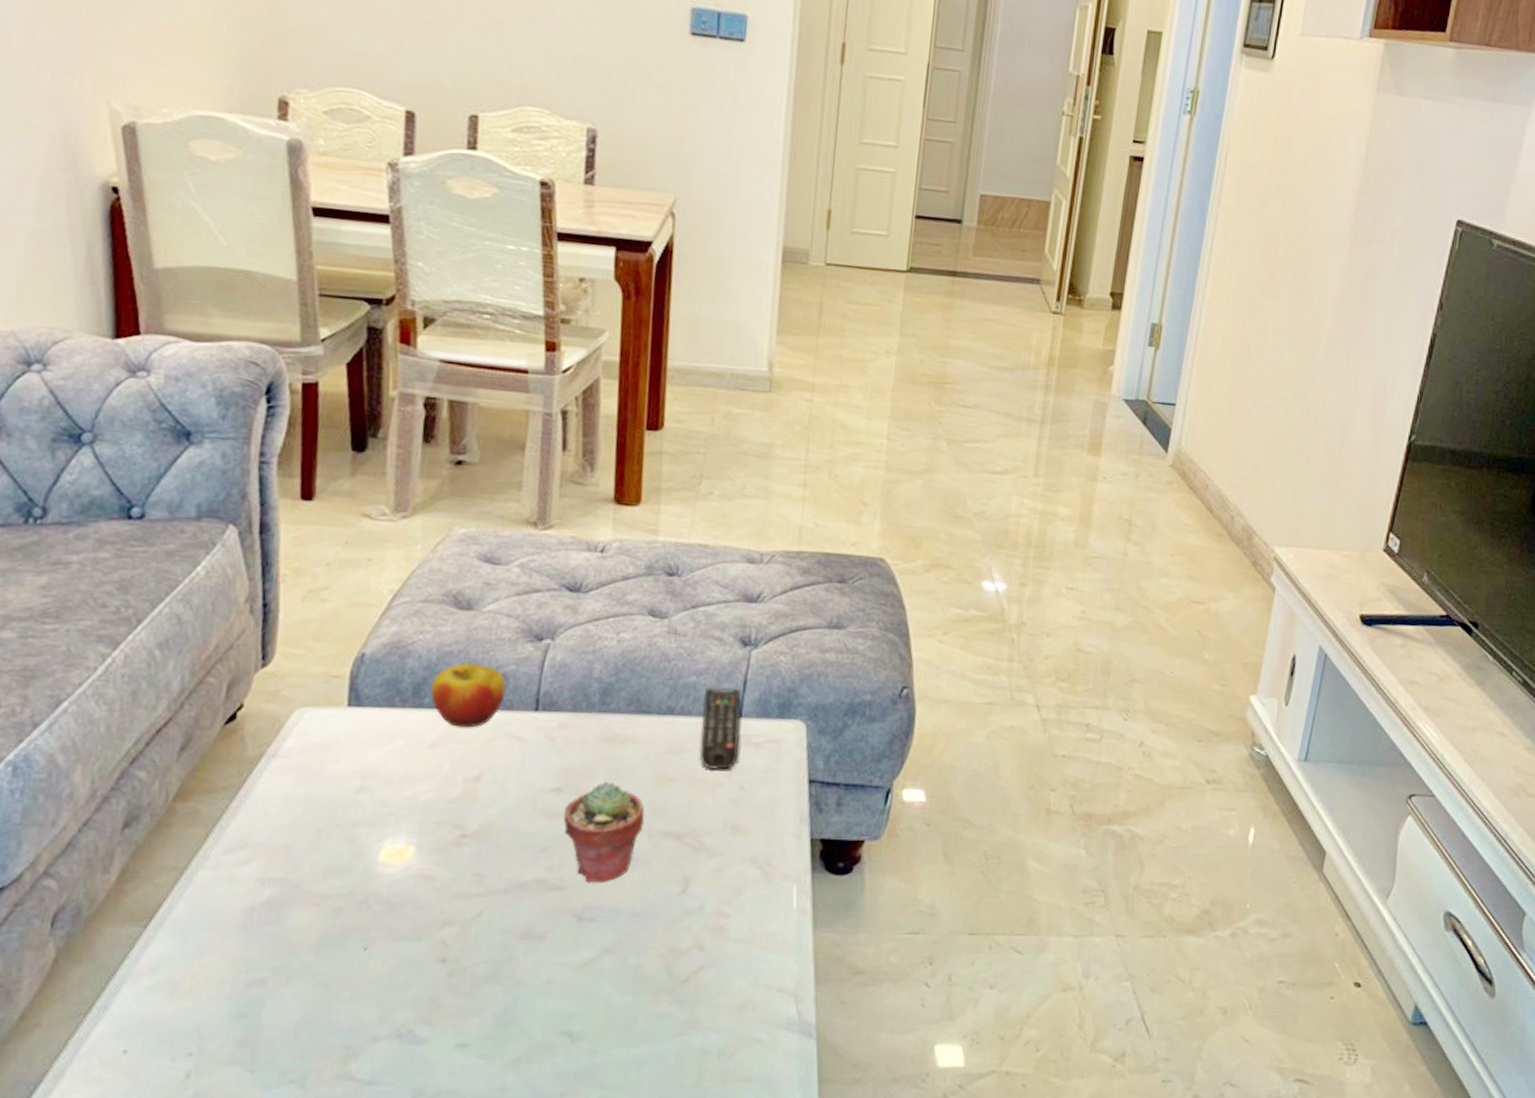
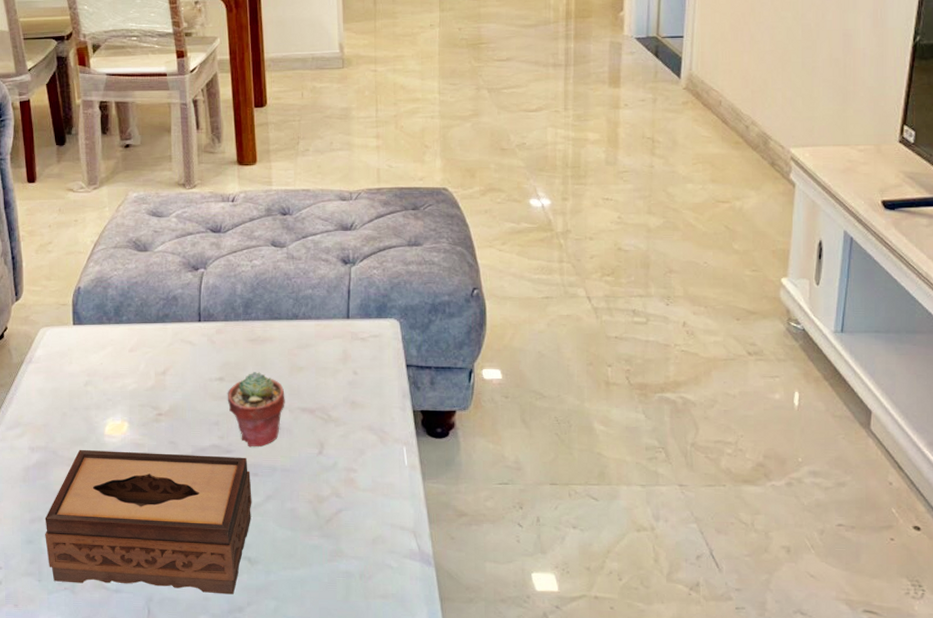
tissue box: none [267,882,585,1083] -> present [45,449,252,595]
apple: present [431,663,506,728] -> none [126,290,177,336]
remote control: present [699,687,741,770] -> none [319,296,350,360]

